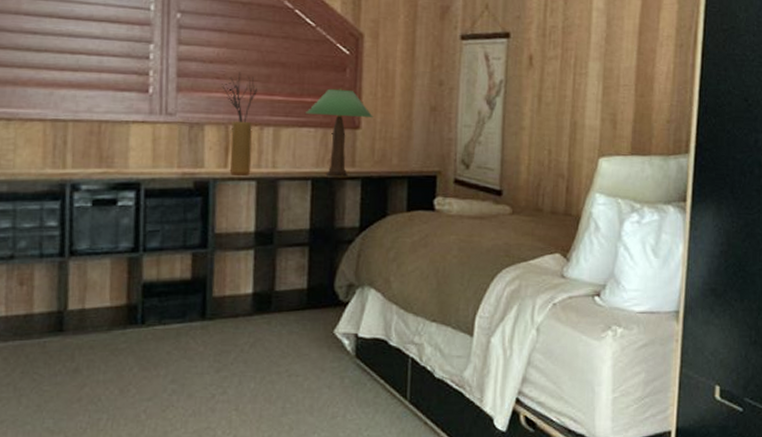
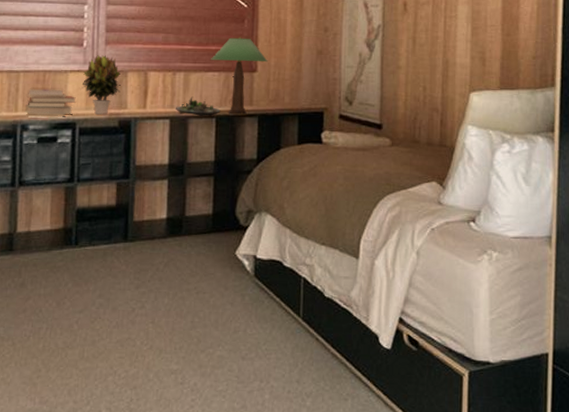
books: none [76,141,140,176] -> present [25,88,76,117]
potted plant: none [148,104,196,176] -> present [82,55,121,116]
vase: present [222,72,257,177] -> none [142,26,171,116]
succulent planter: none [264,155,318,178] -> present [176,96,221,116]

